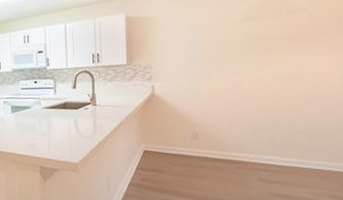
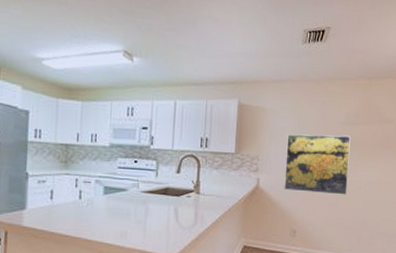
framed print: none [180,32,253,95] -> present [284,134,351,195]

